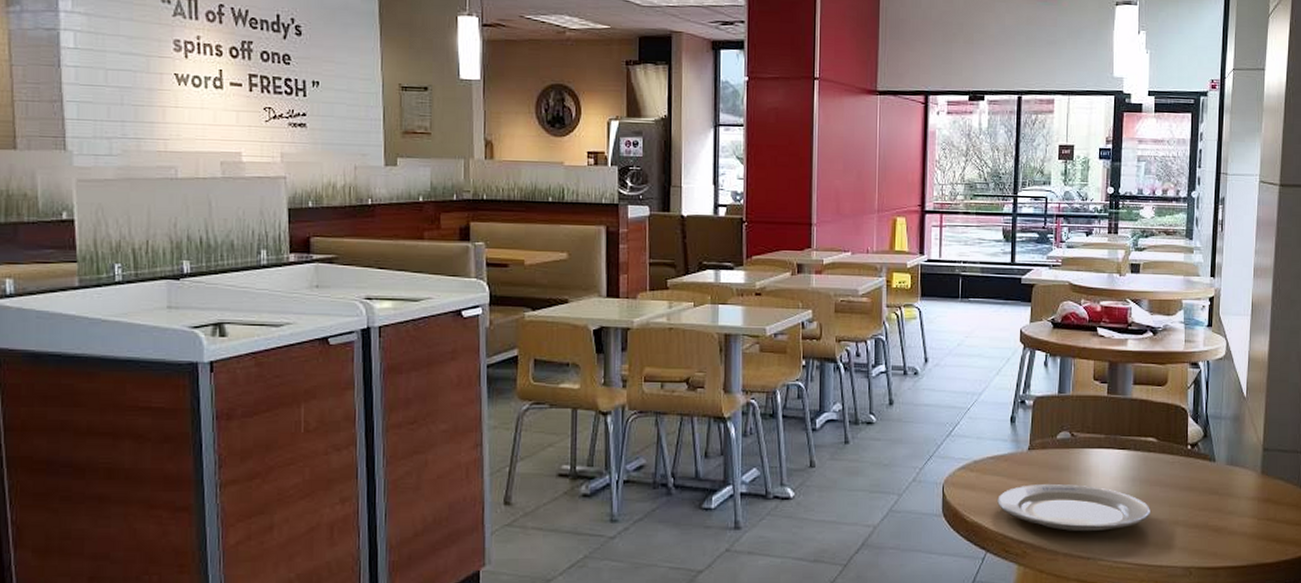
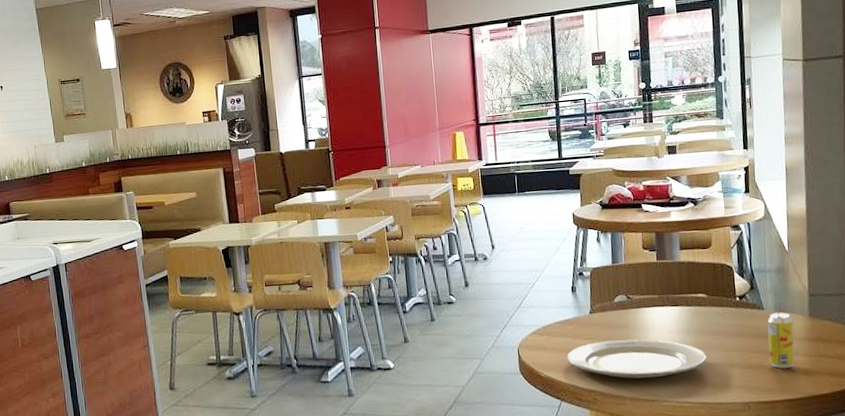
beverage can: none [1216,467,1245,531] -> present [767,312,795,369]

